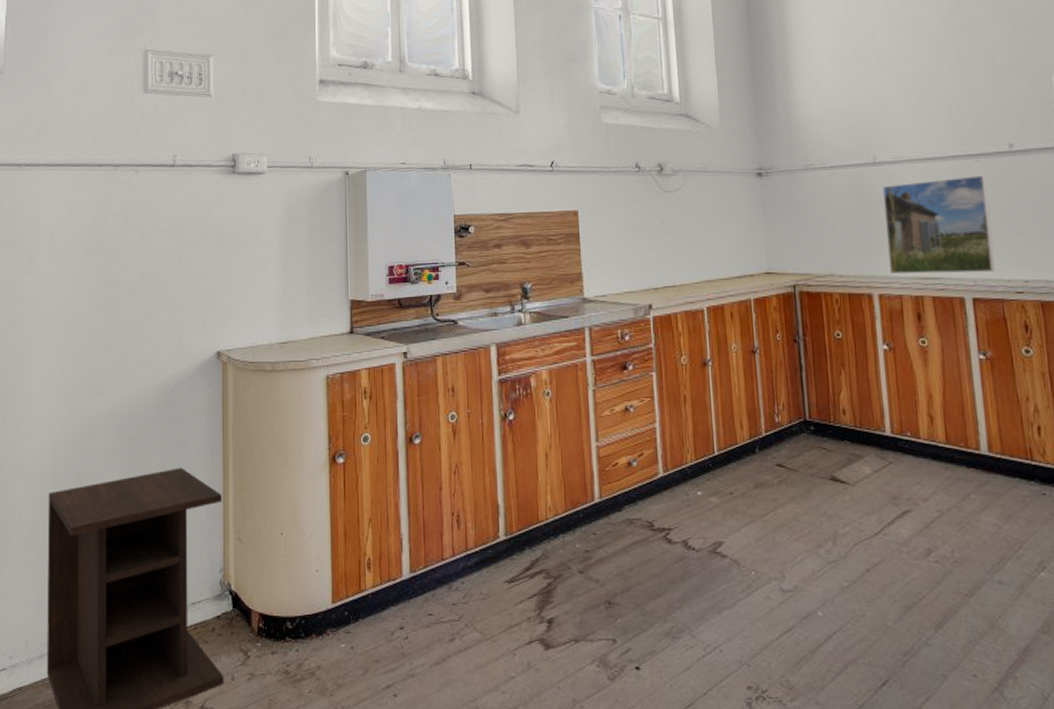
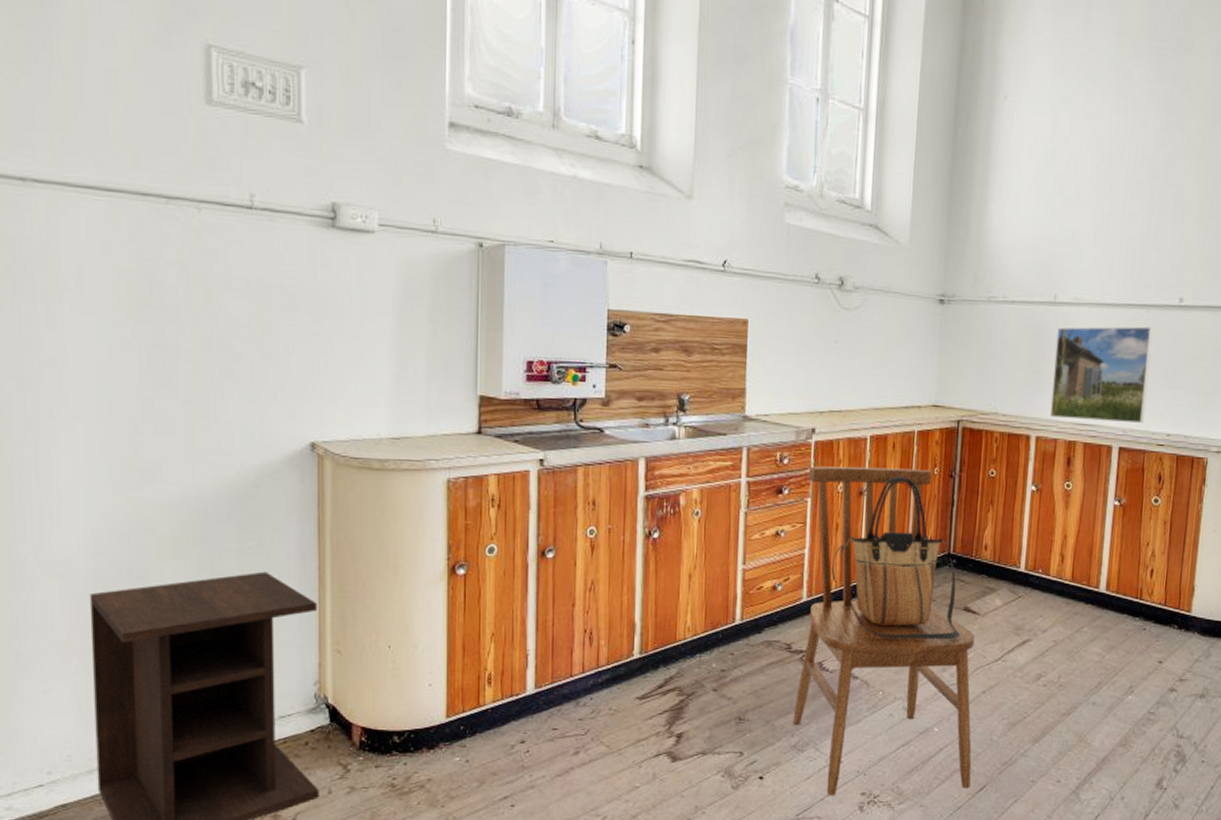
dining chair: none [651,336,870,690] -> present [793,466,975,796]
tote bag: none [685,345,831,513] -> present [832,476,960,640]

